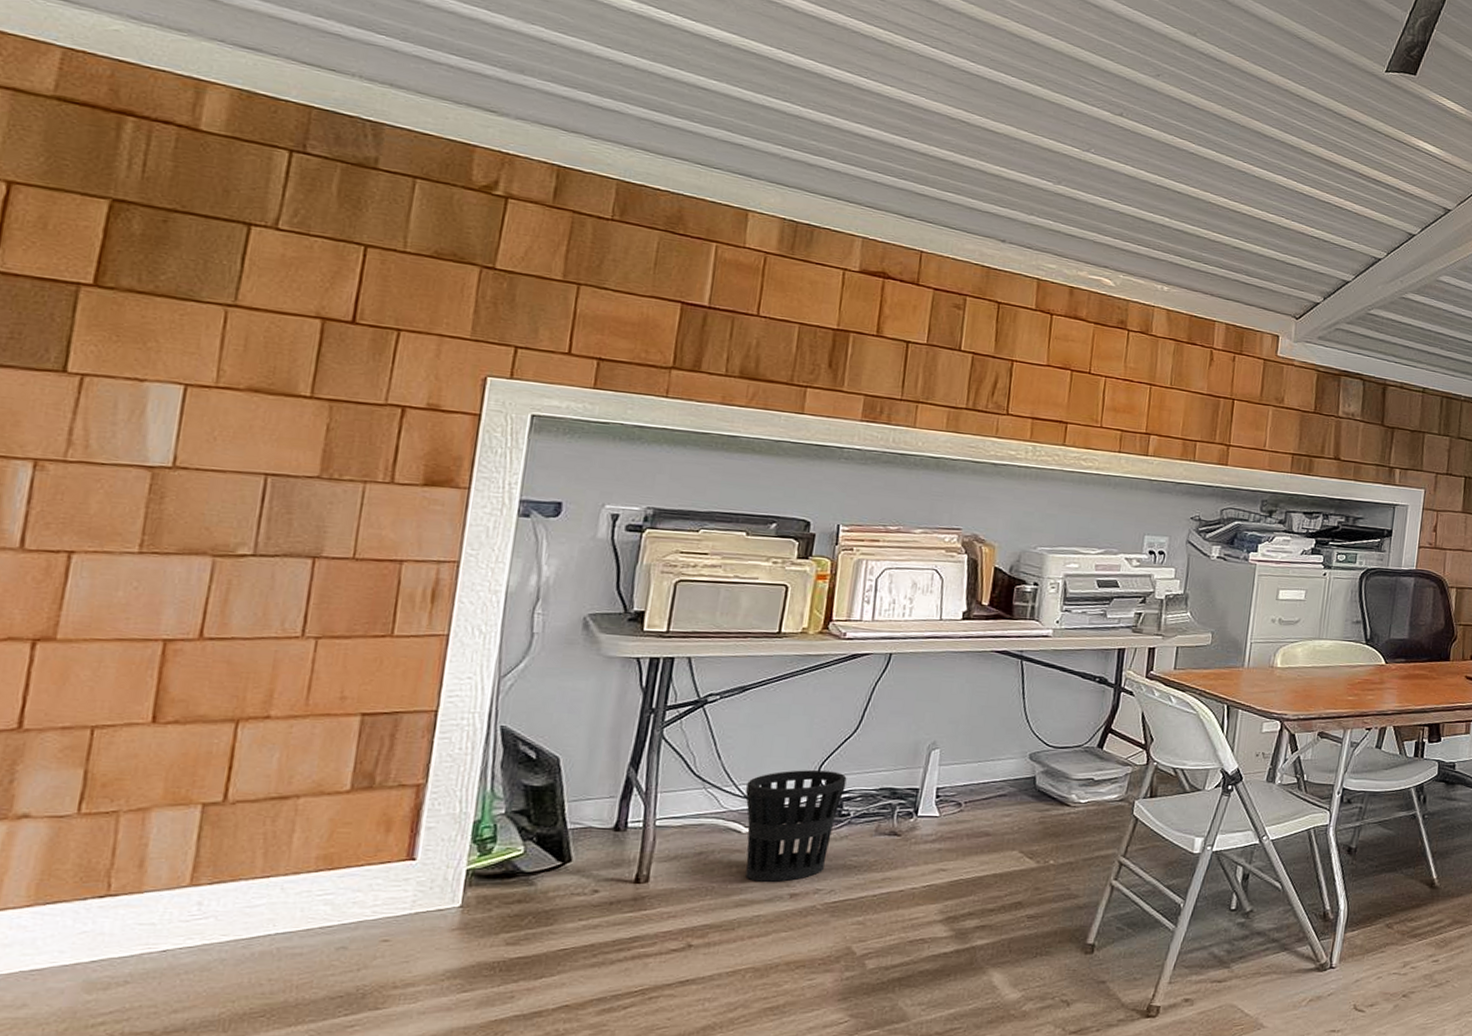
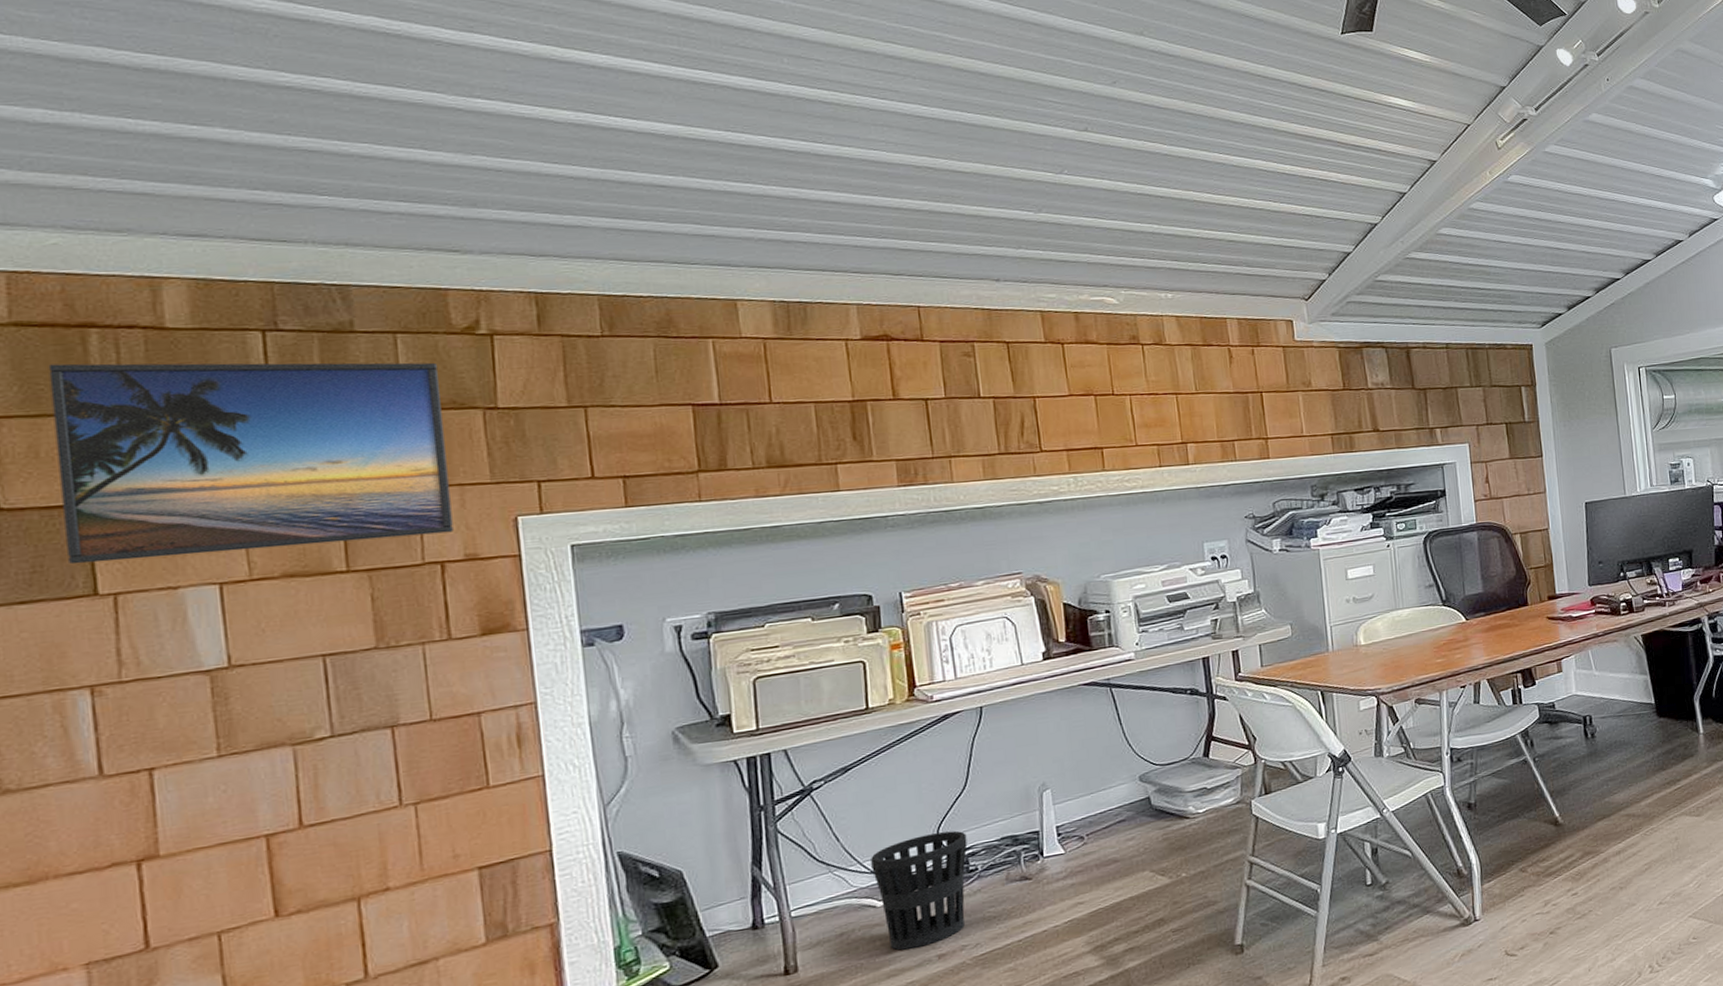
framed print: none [47,142,447,380] -> present [48,362,454,565]

